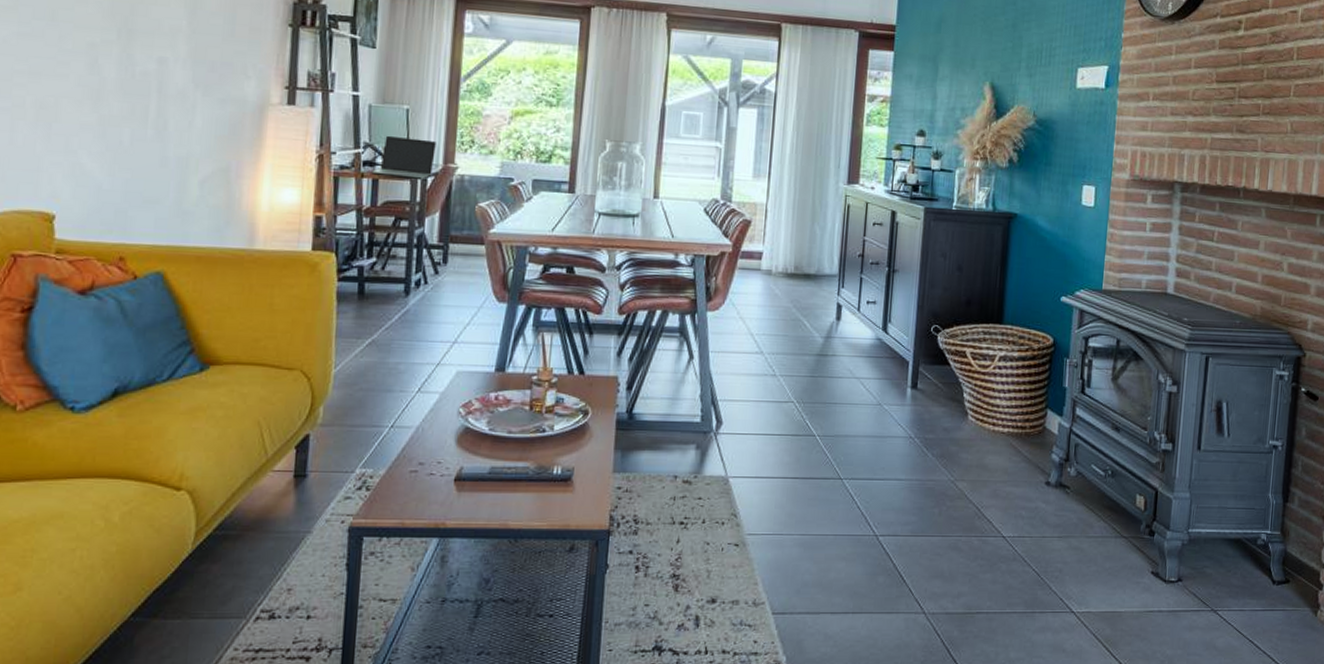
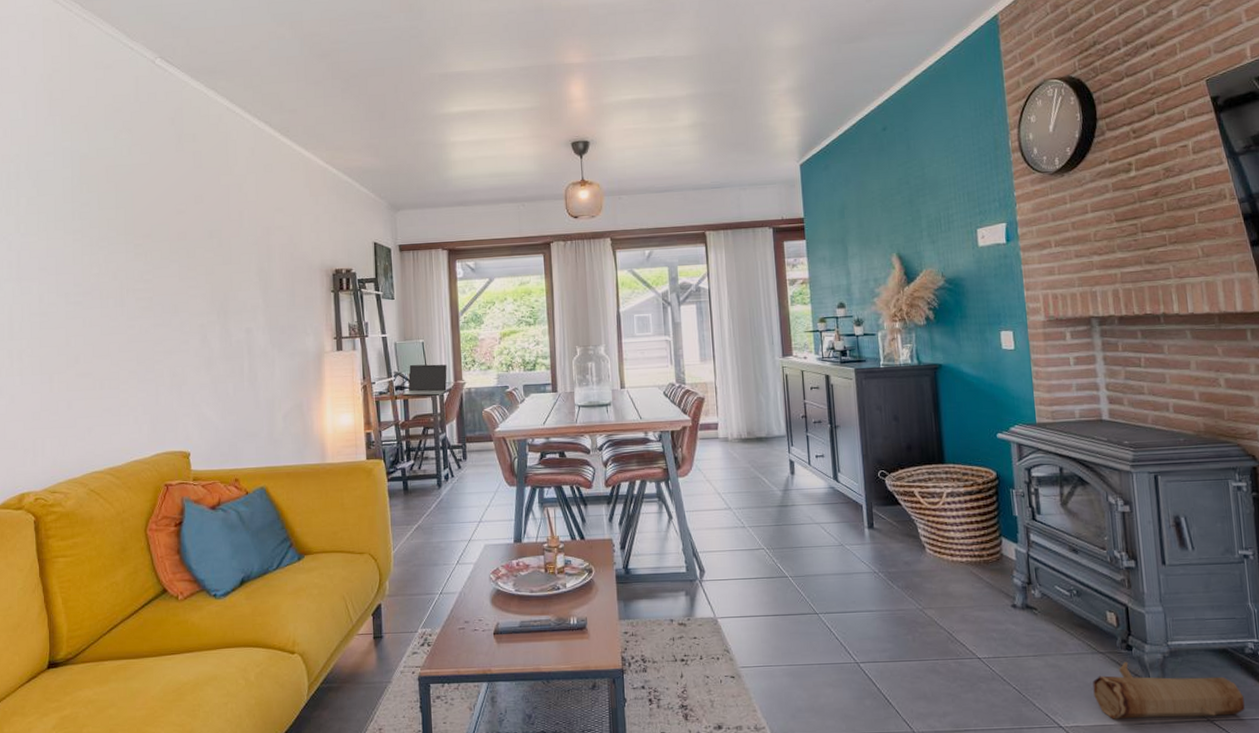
decorative log: none [1110,548,1248,606] -> present [1092,662,1245,719]

